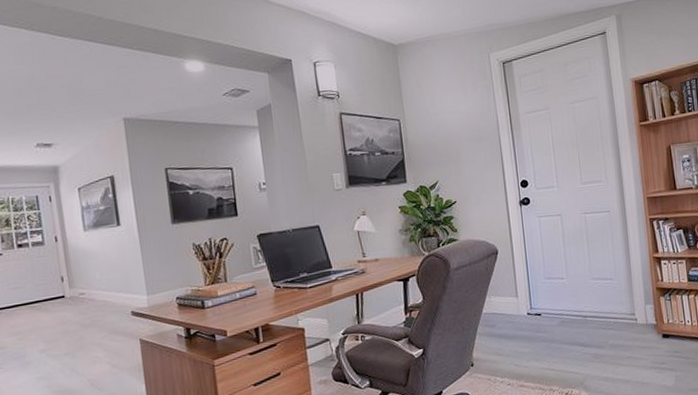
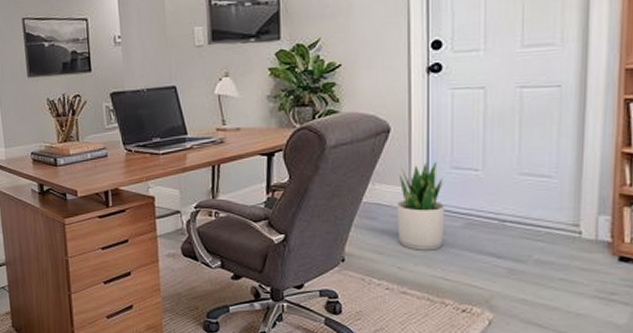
planter: none [508,274,546,349] -> present [397,161,445,250]

